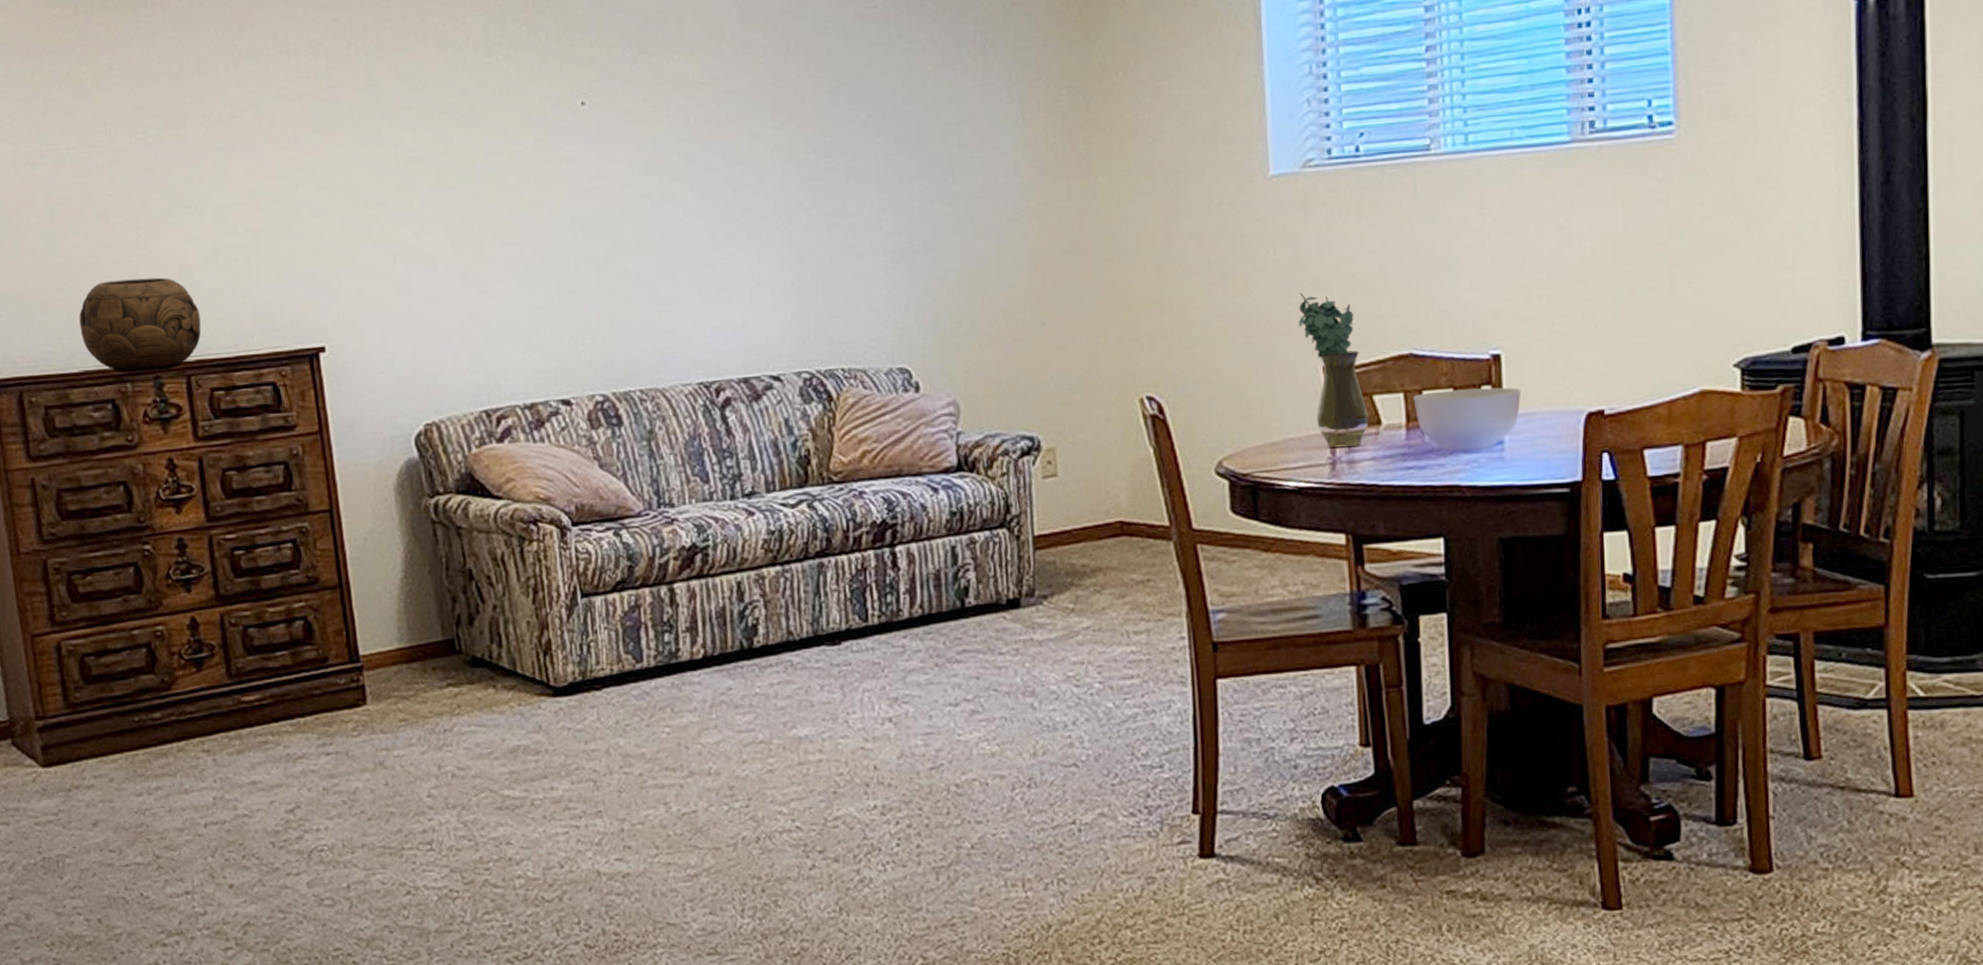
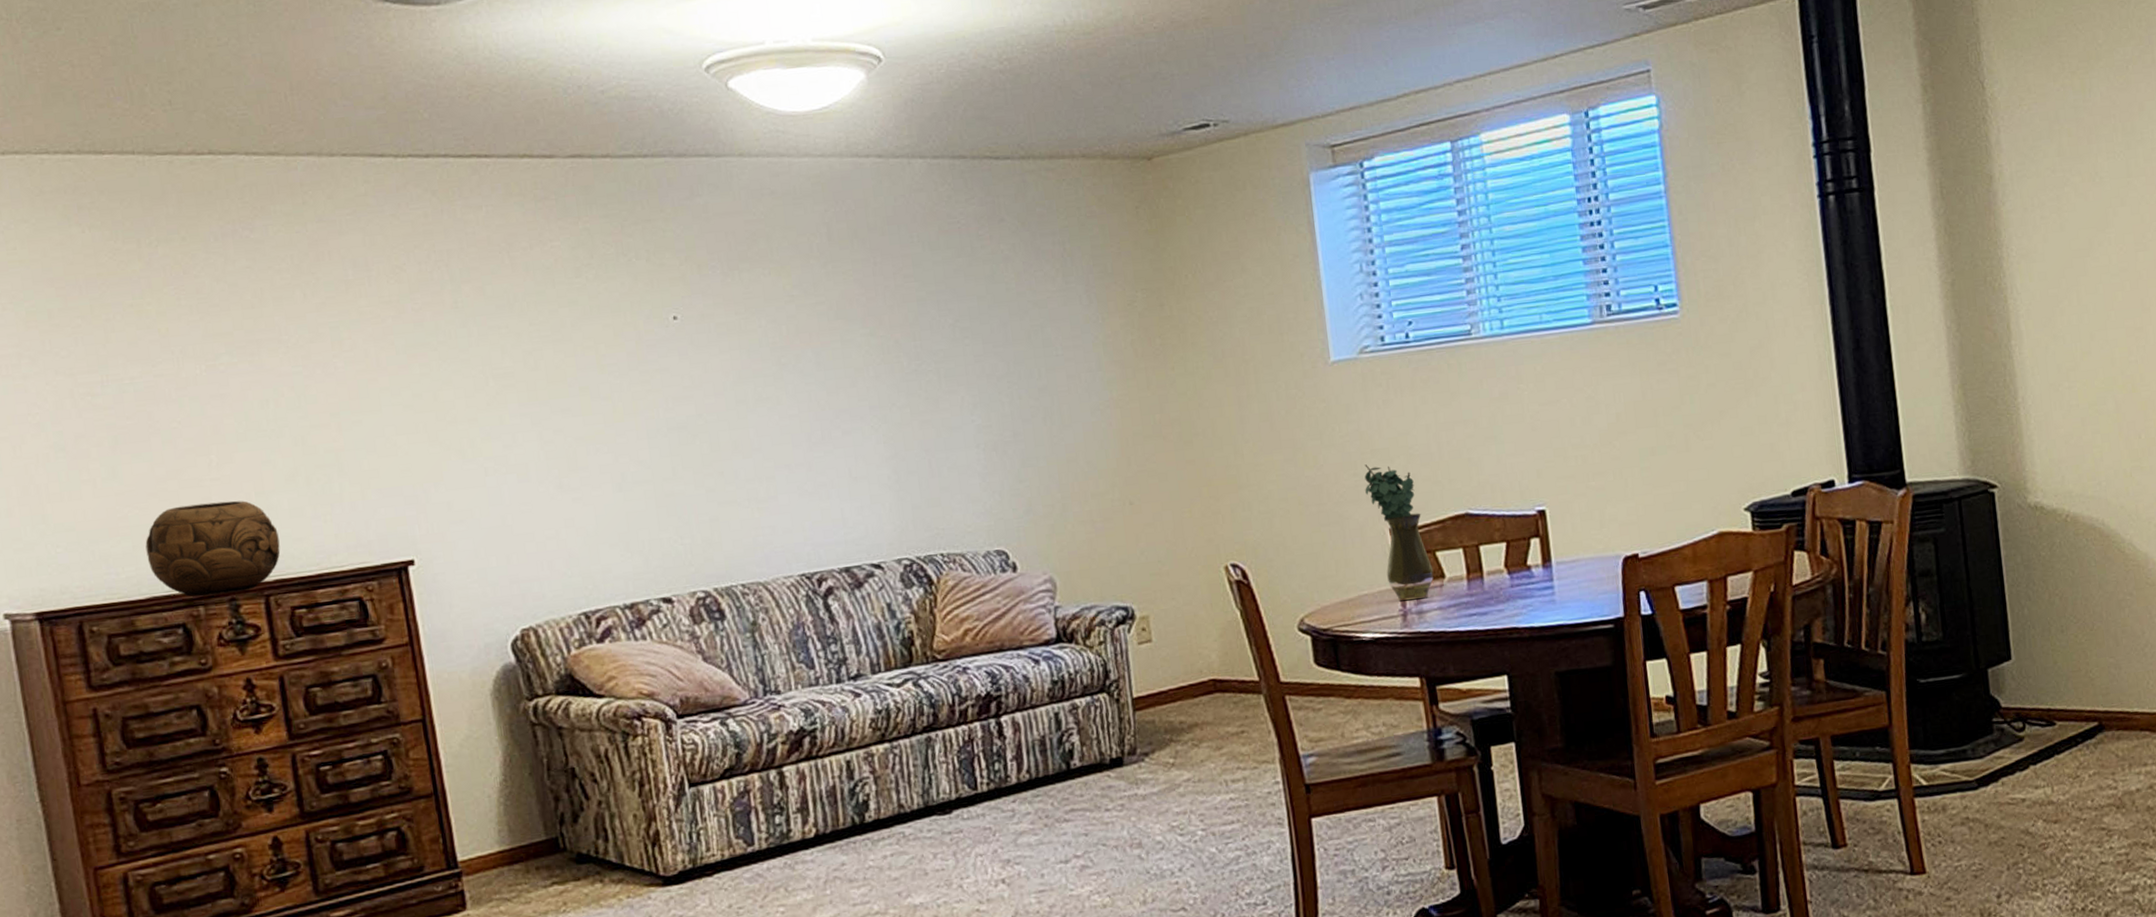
bowl: present [1413,387,1522,451] -> none [1471,538,1566,598]

